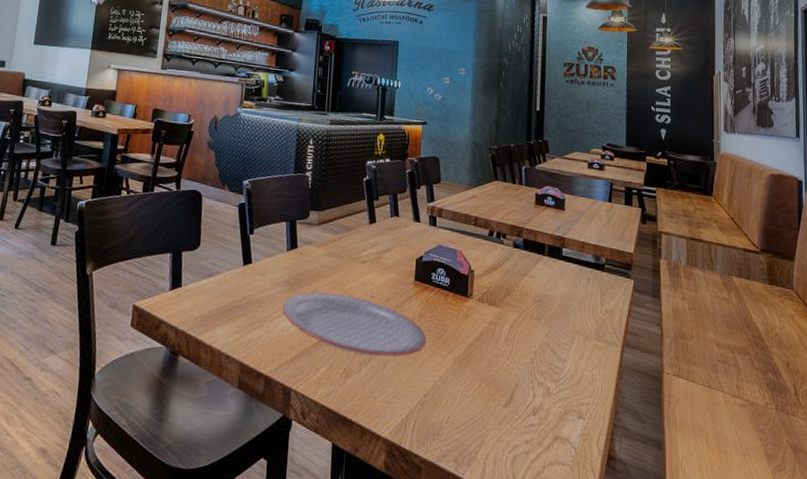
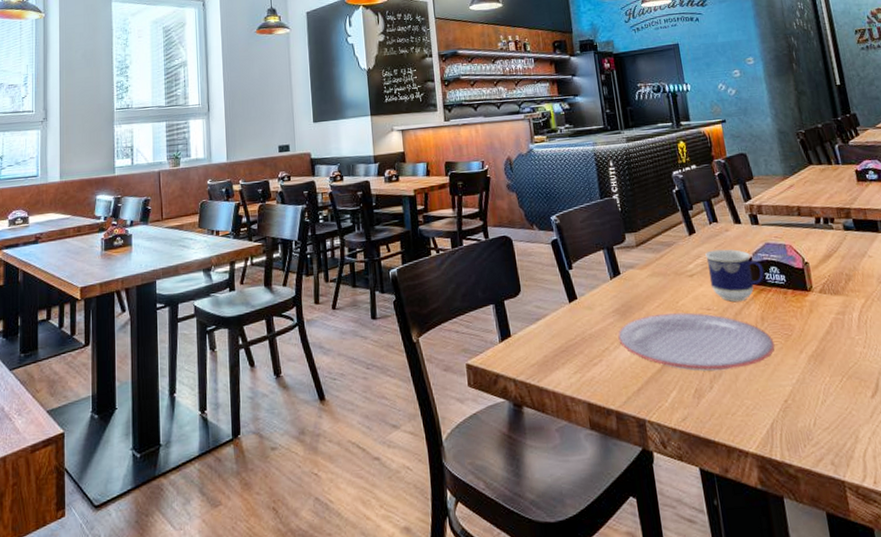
cup: none [379,242,432,295] -> present [705,249,765,302]

